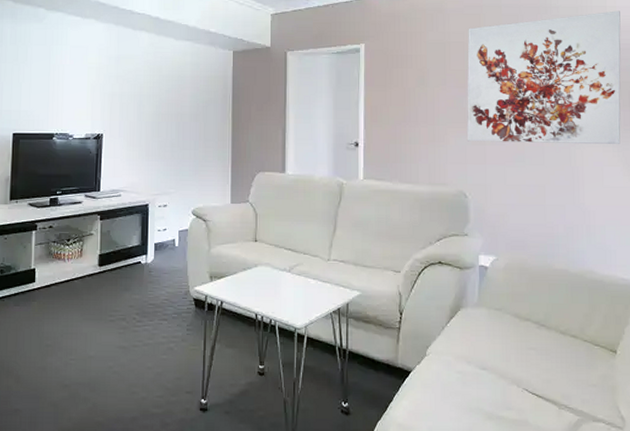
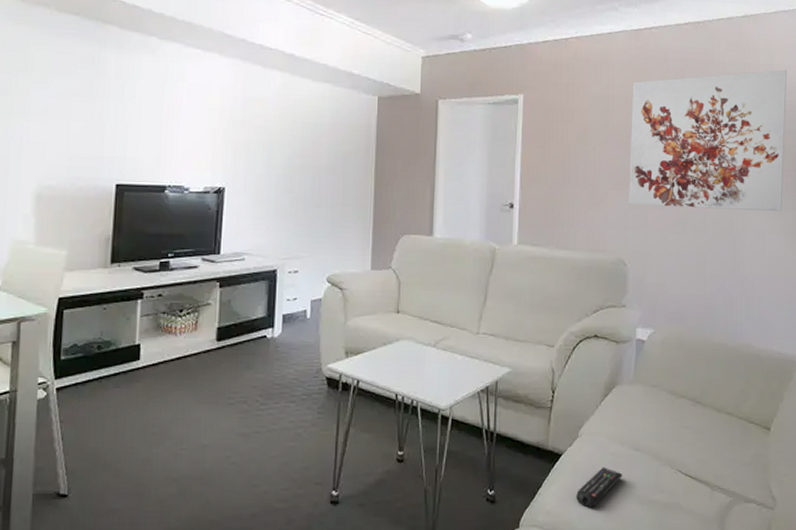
remote control: none [426,384,470,422] -> present [576,467,623,508]

